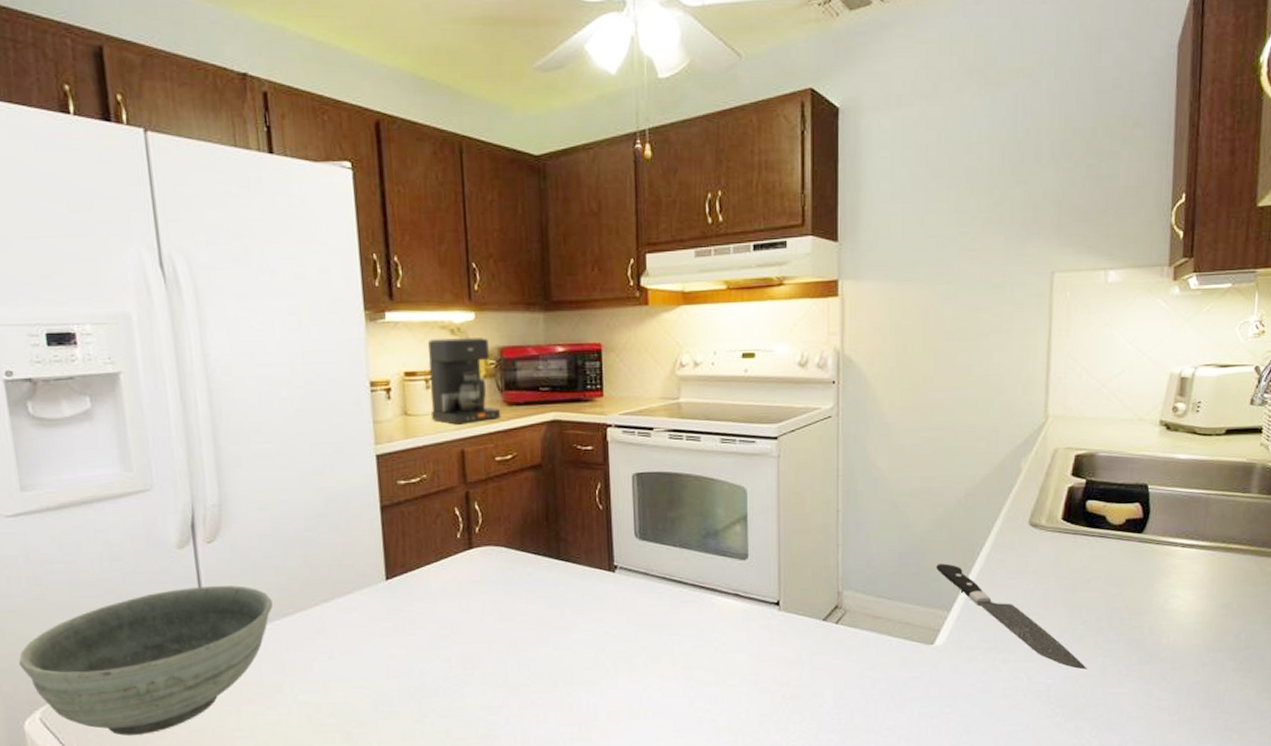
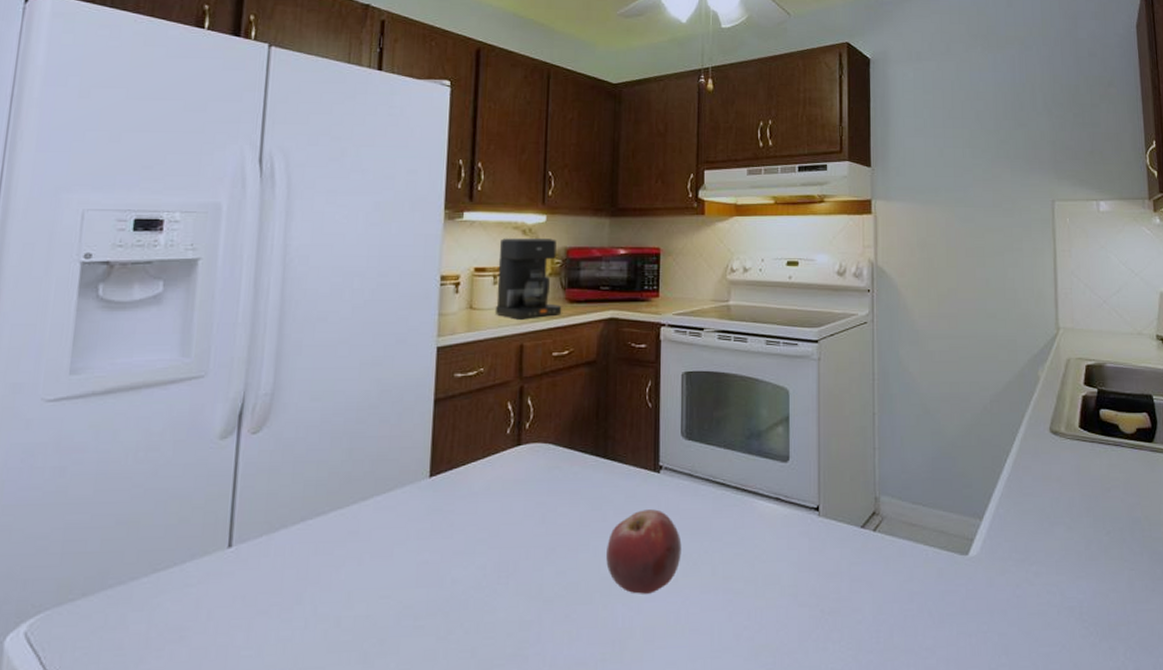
bowl: present [18,586,273,736] -> none [17,480,308,654]
fruit: none [567,606,641,683] -> present [606,509,682,594]
kitchen knife: present [936,563,1087,670] -> none [967,469,1116,584]

